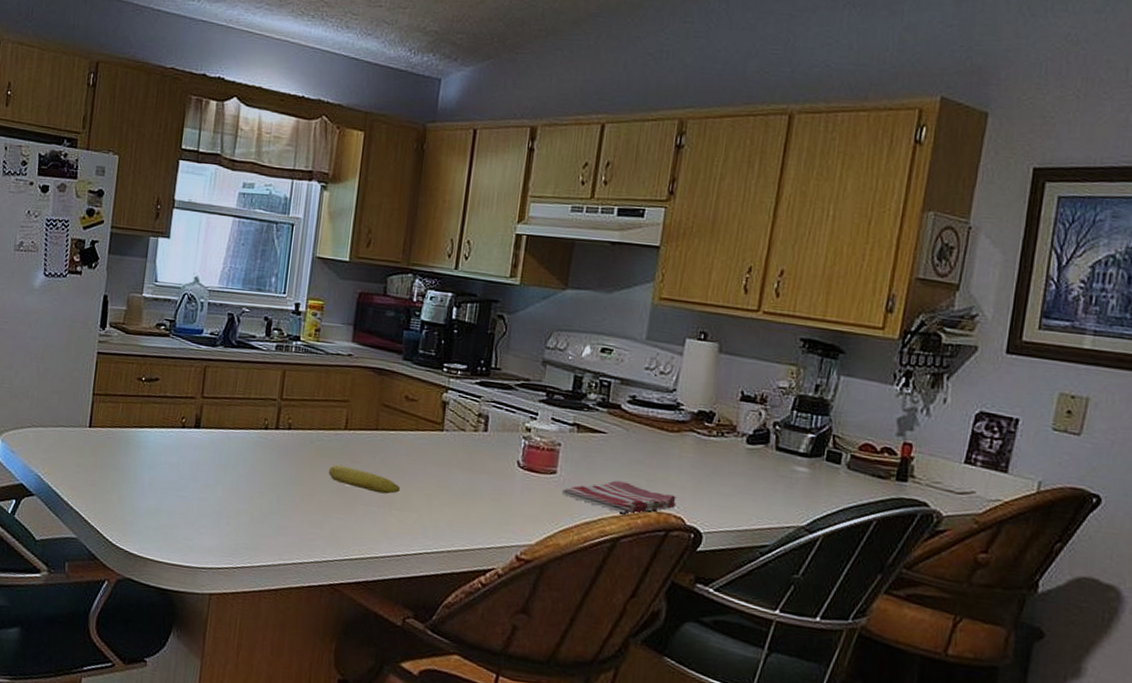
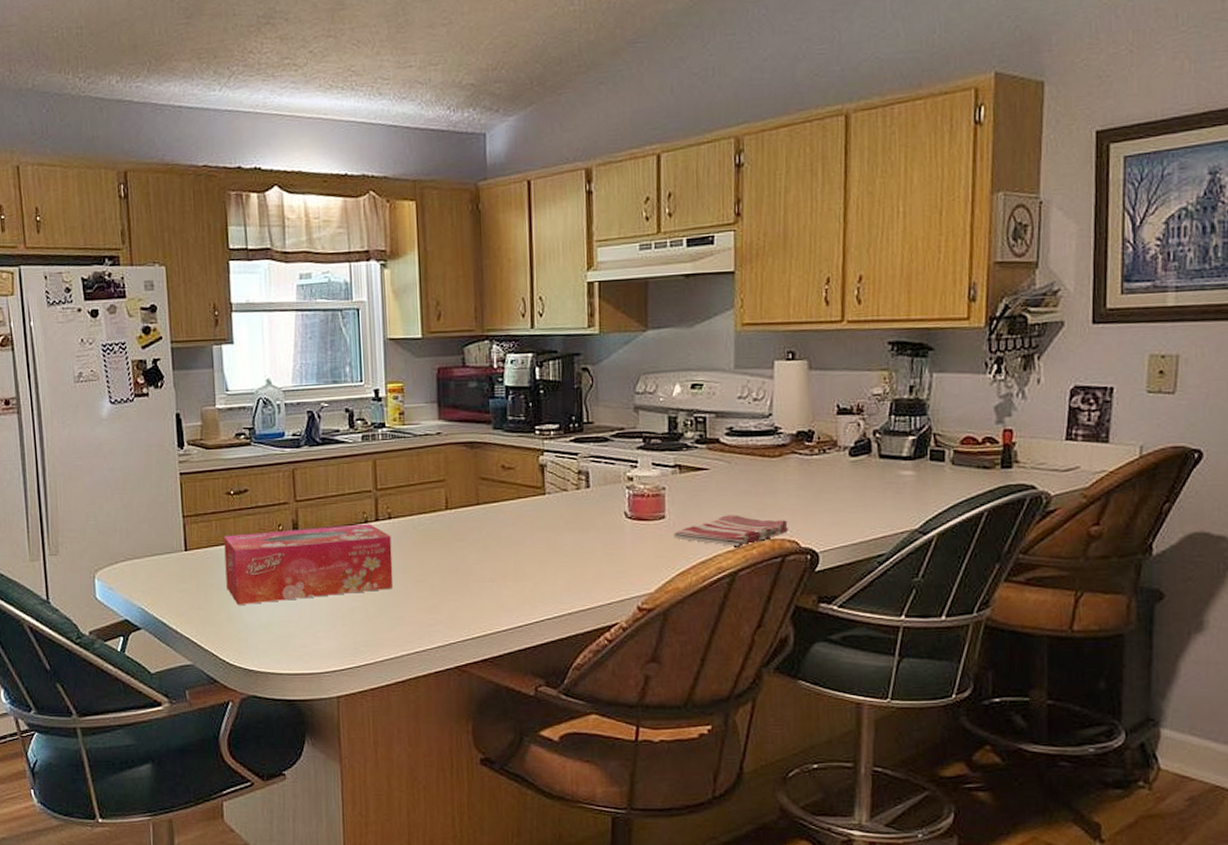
tissue box: none [122,419,288,498] -> present [224,523,394,605]
fruit: present [329,464,401,494] -> none [437,545,512,568]

